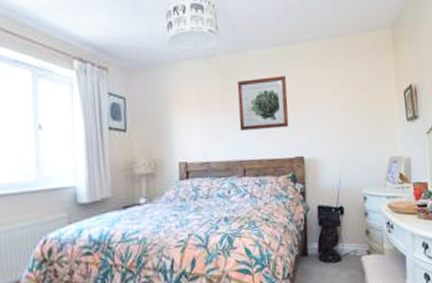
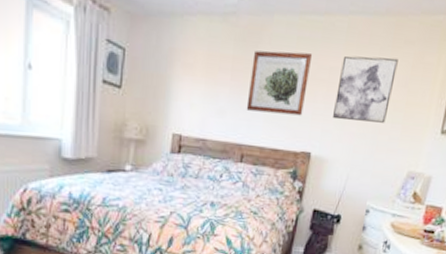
wall art: none [311,68,359,125] -> present [333,55,399,123]

